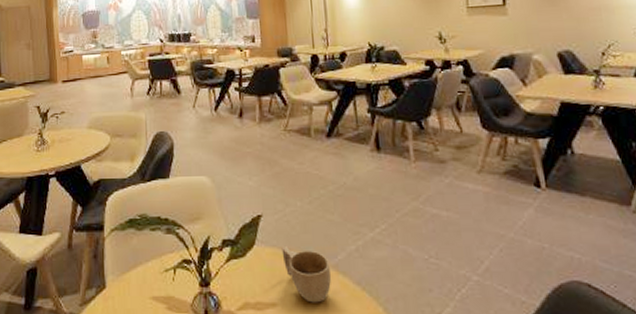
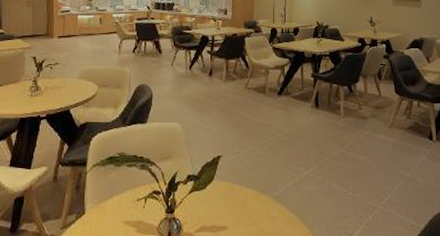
cup: present [281,245,332,303] -> none [235,180,273,226]

